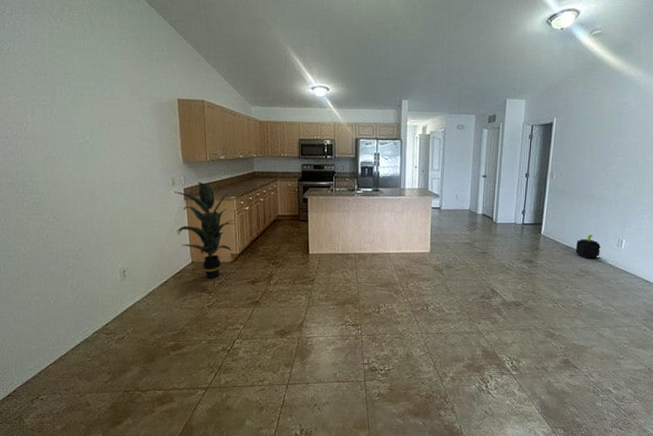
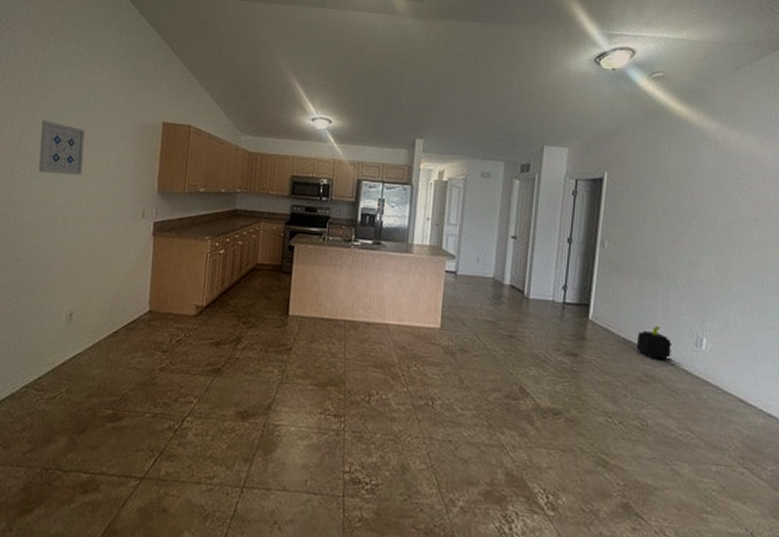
wall art: none [63,104,111,153] -> present [38,120,86,176]
indoor plant: present [174,182,236,278] -> none [136,216,206,334]

